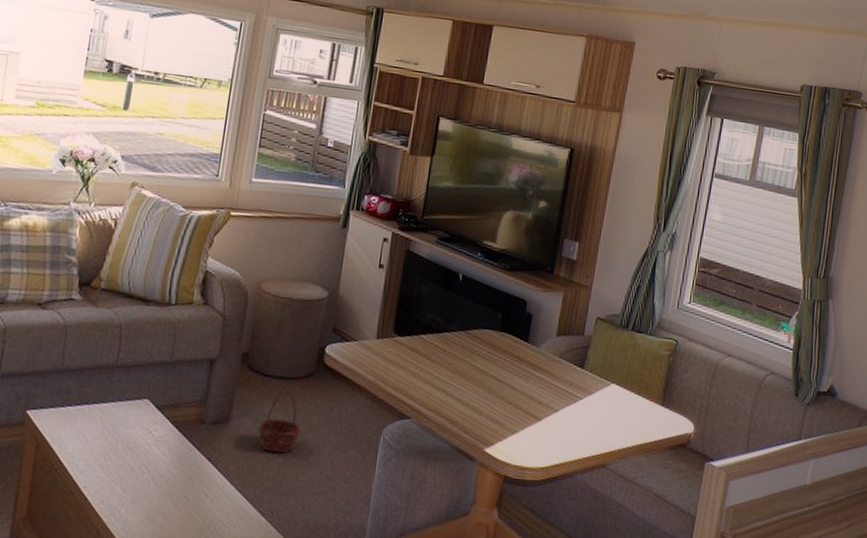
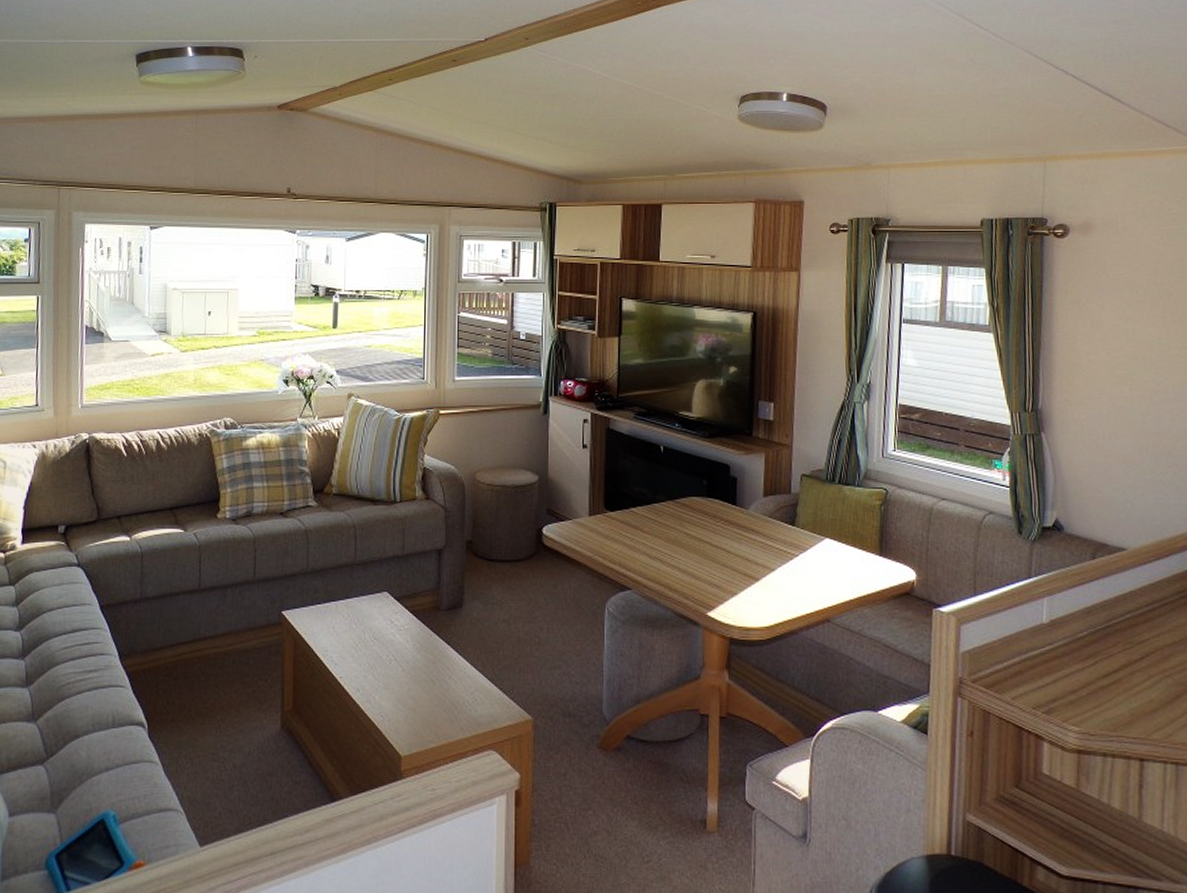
basket: present [258,391,301,453] -> none [490,574,529,633]

